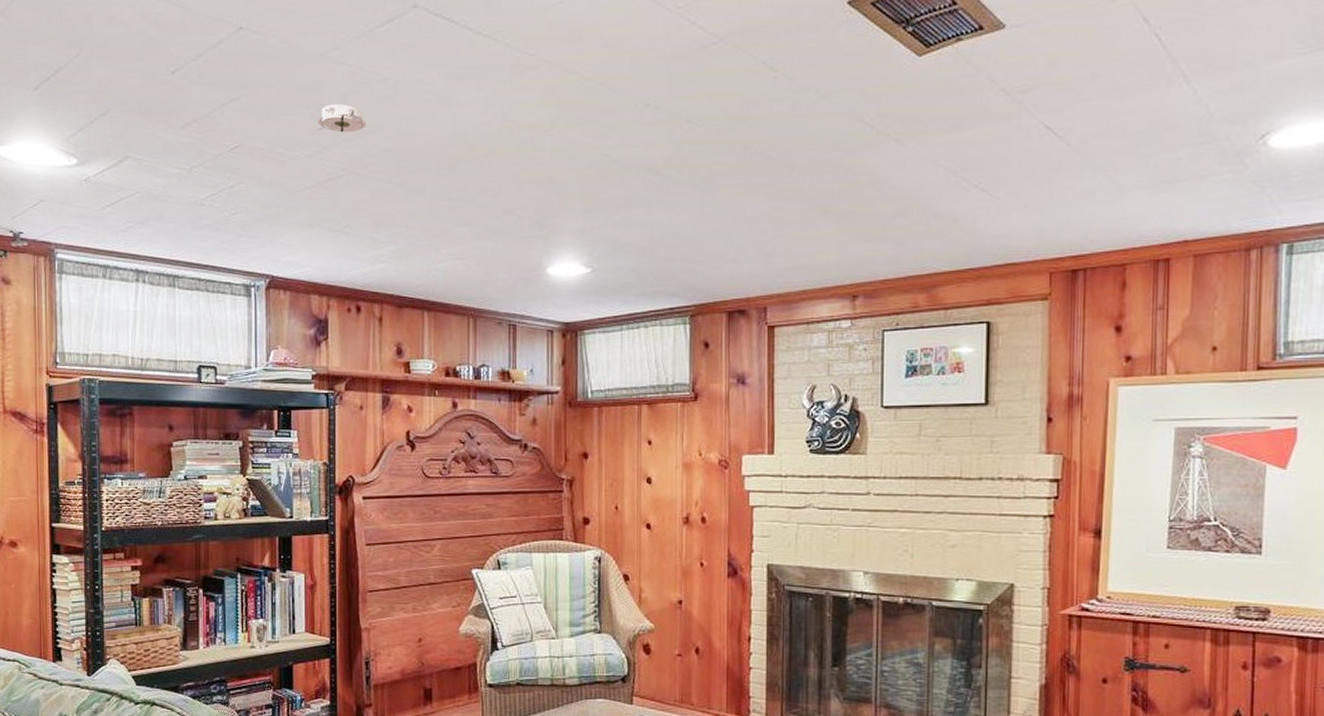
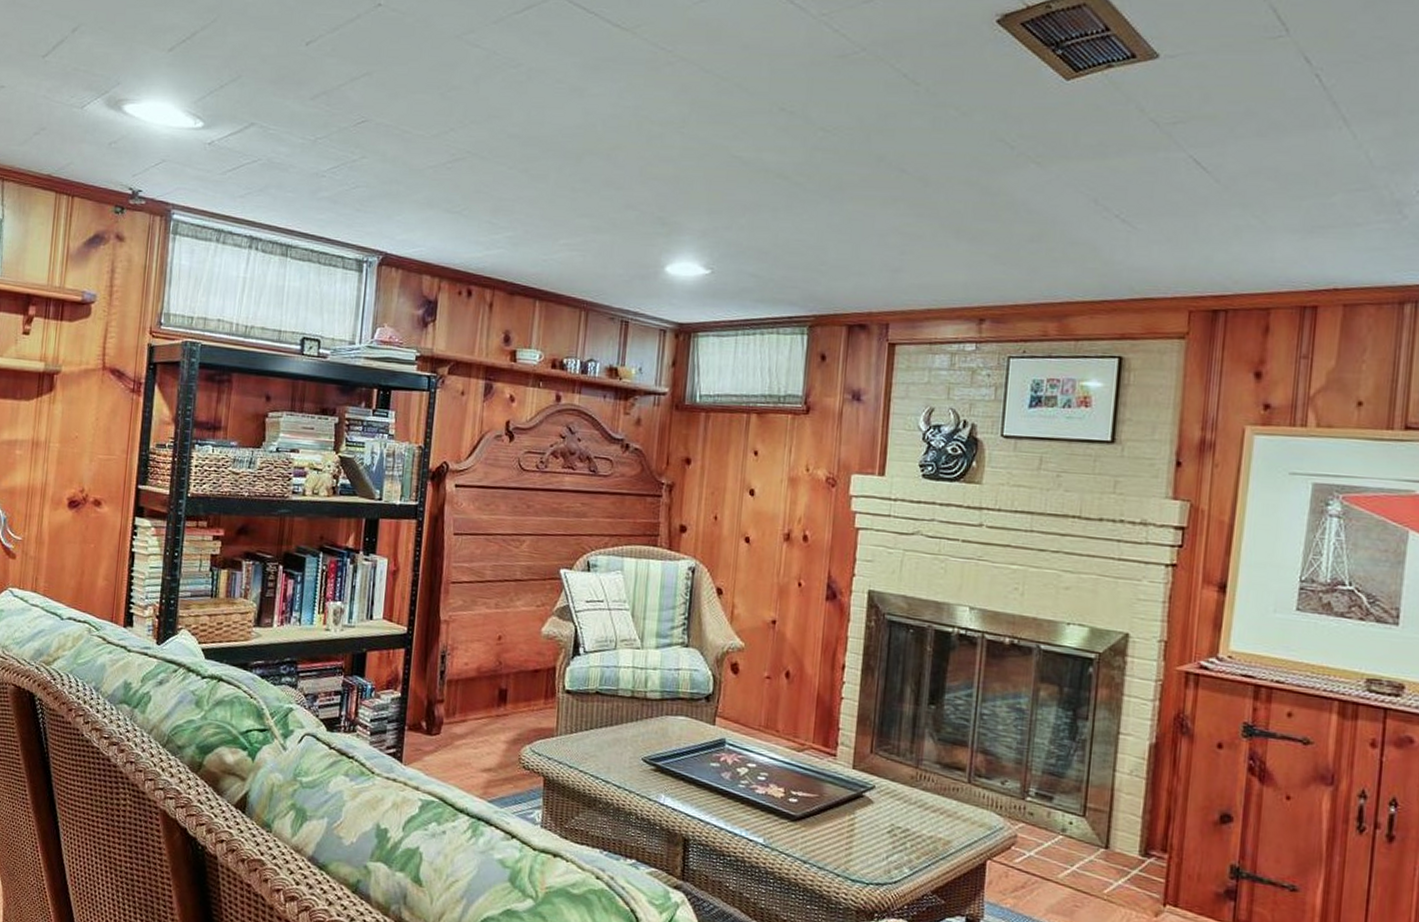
smoke detector: present [316,104,366,133] -> none [444,86,495,116]

